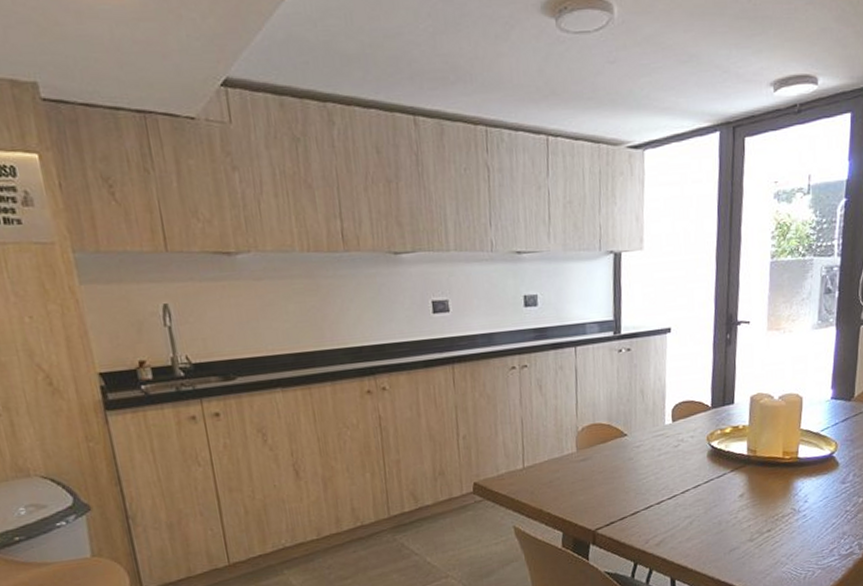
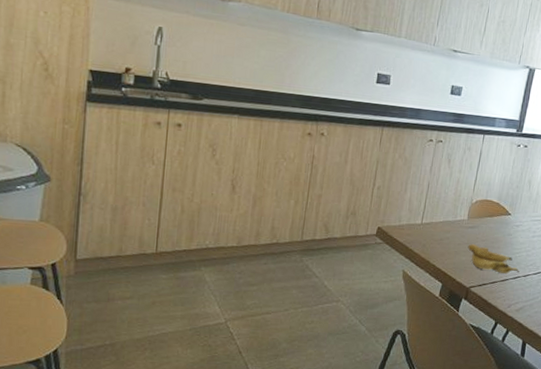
banana: none [583,479,651,507] -> present [467,244,520,274]

